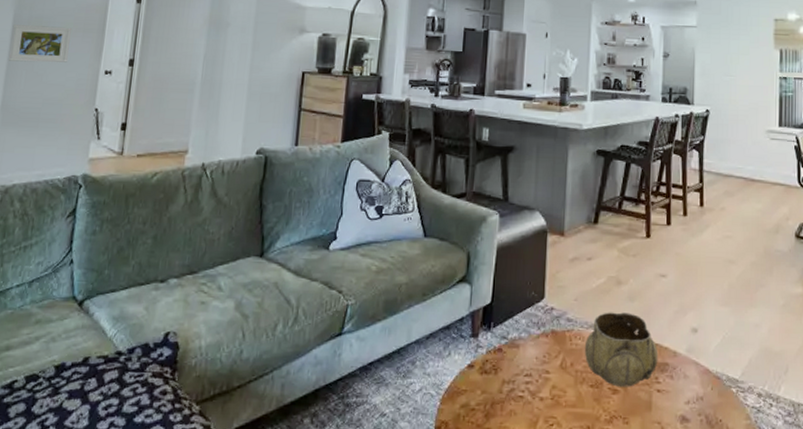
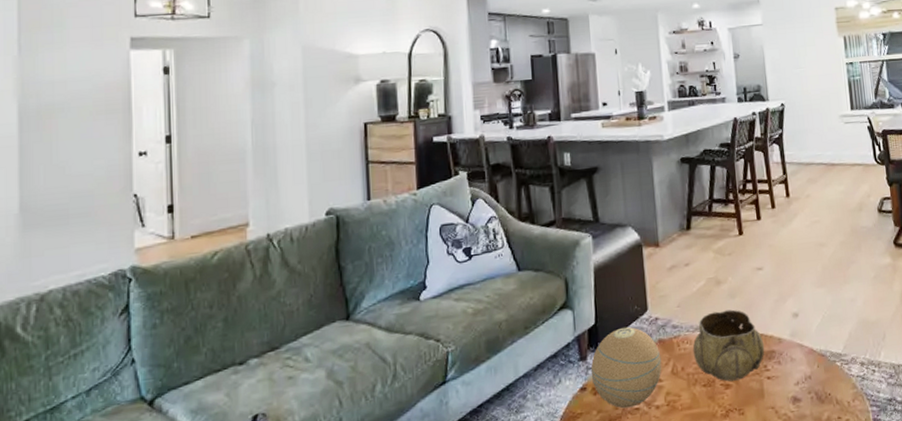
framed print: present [8,24,71,63] -> none [19,111,92,157]
decorative orb: none [480,311,552,394] -> present [590,327,662,409]

